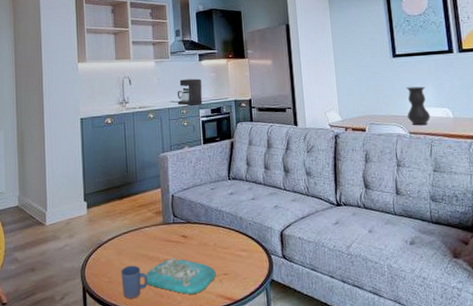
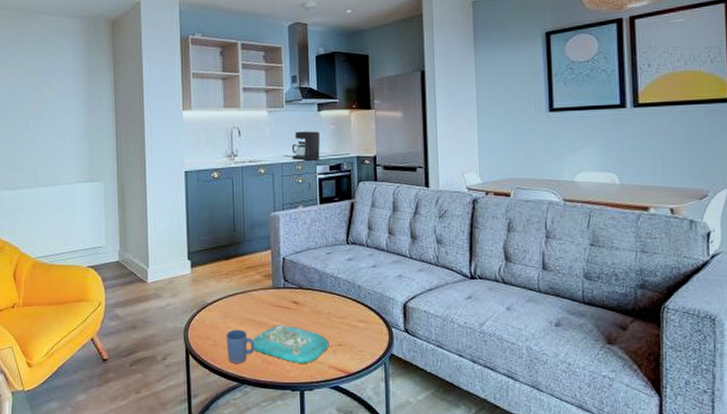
vase: present [406,86,431,126] -> none [562,146,592,193]

